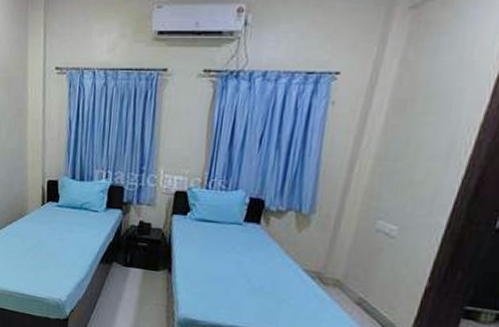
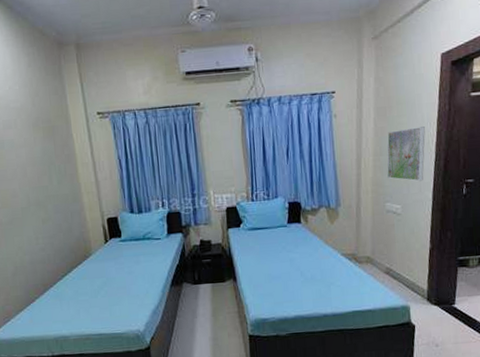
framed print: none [388,130,459,202] -> present [387,126,425,181]

